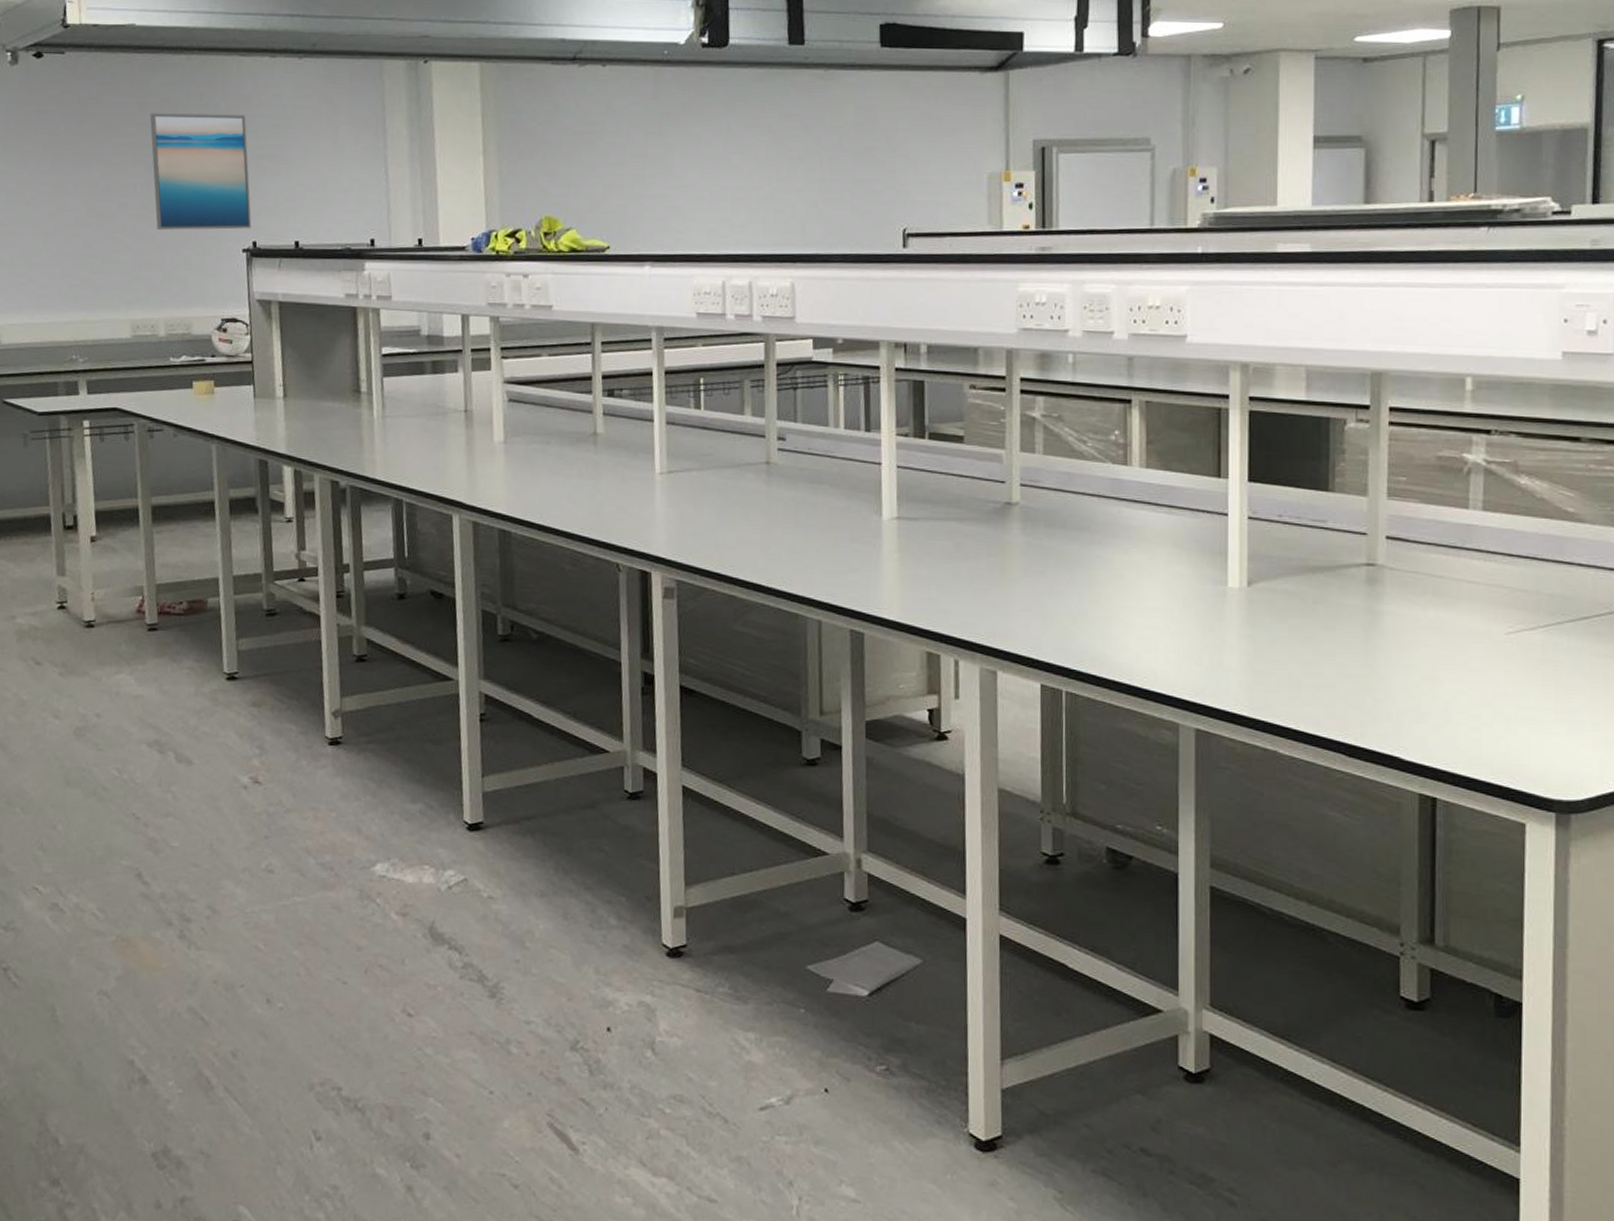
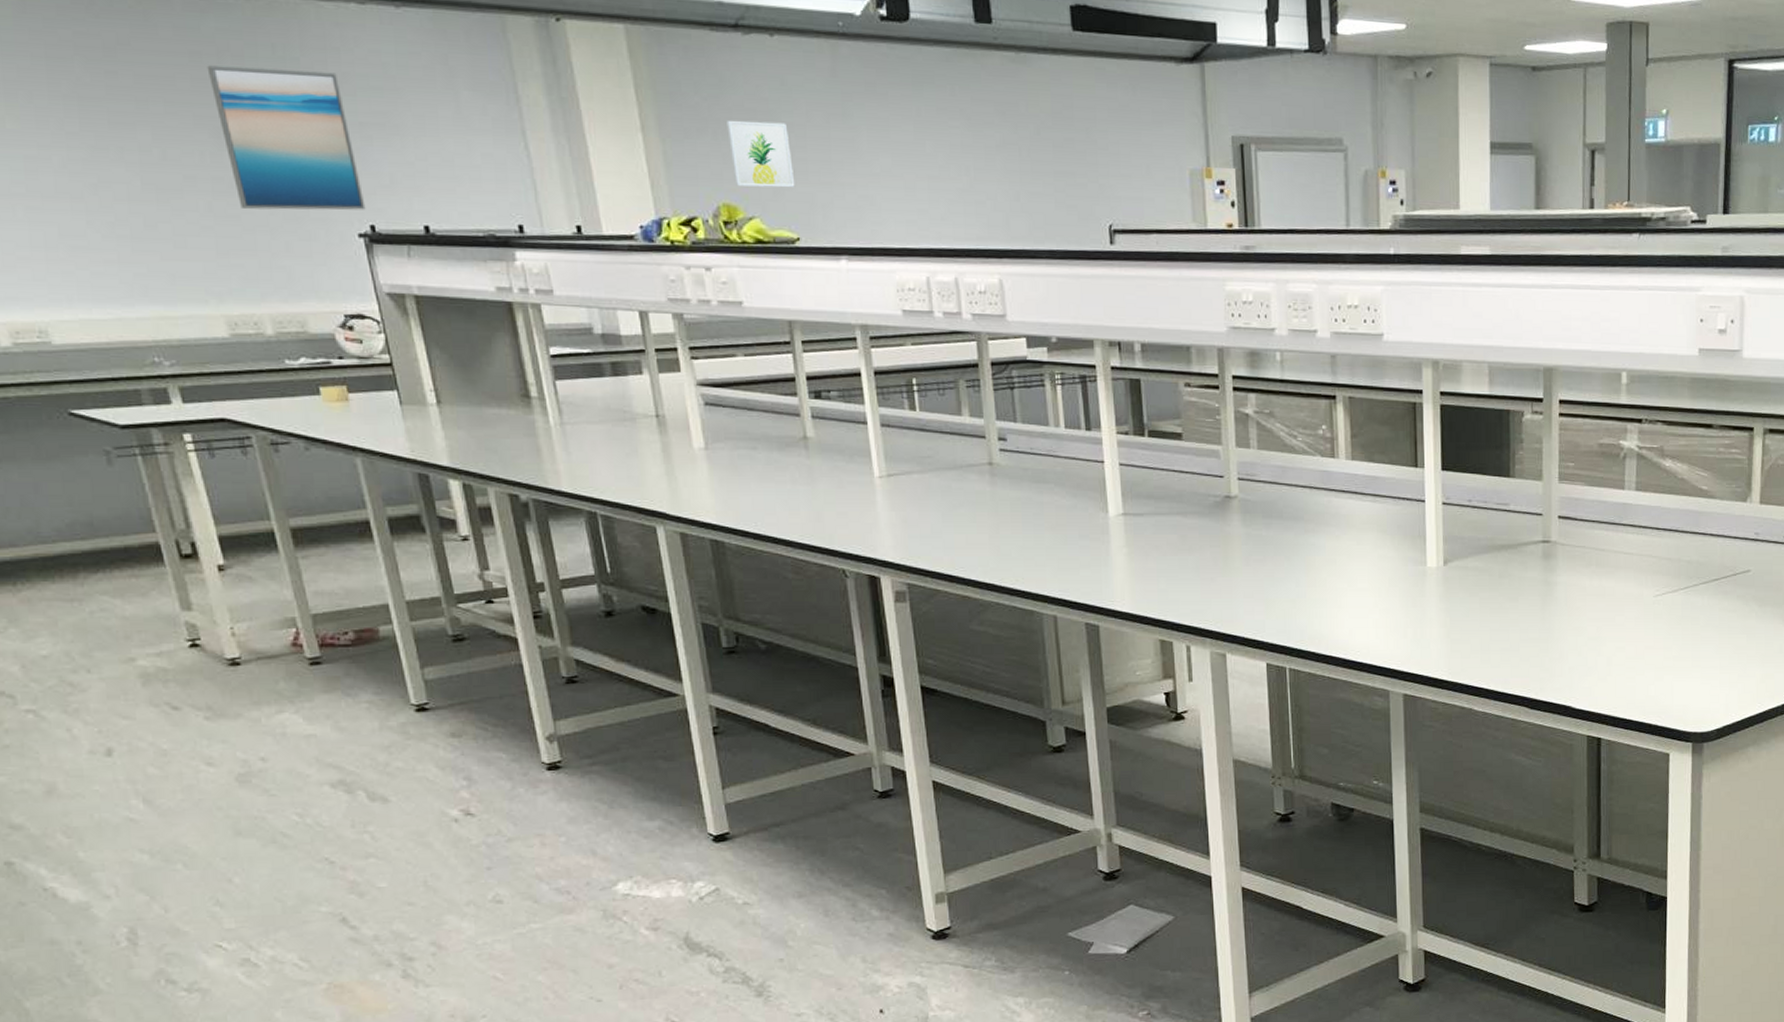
wall art: none [556,142,611,201] -> present [727,120,795,188]

